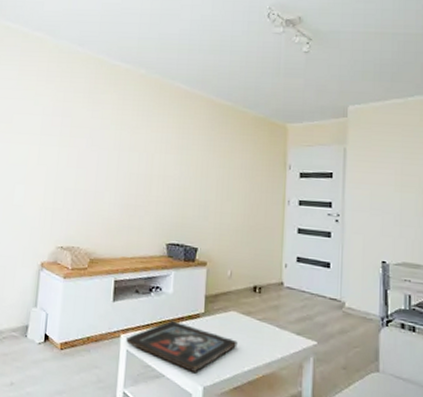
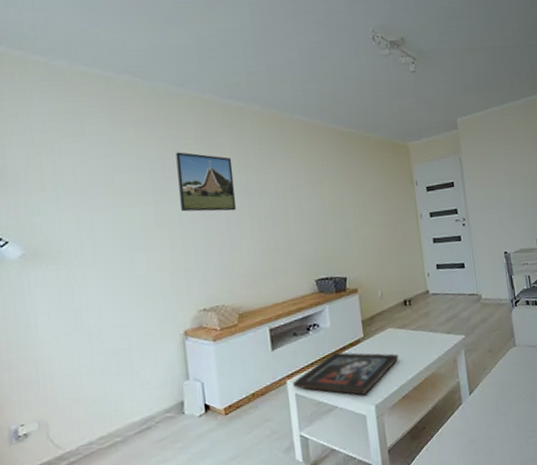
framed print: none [60,102,111,163] -> present [176,152,236,212]

